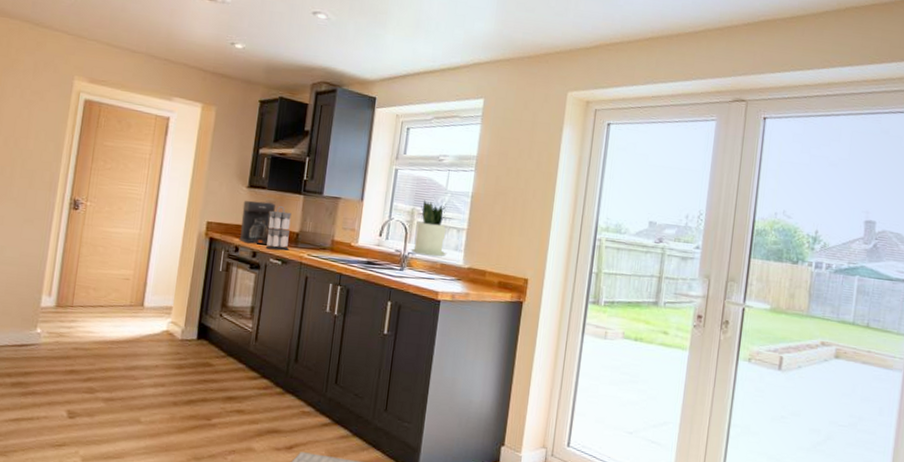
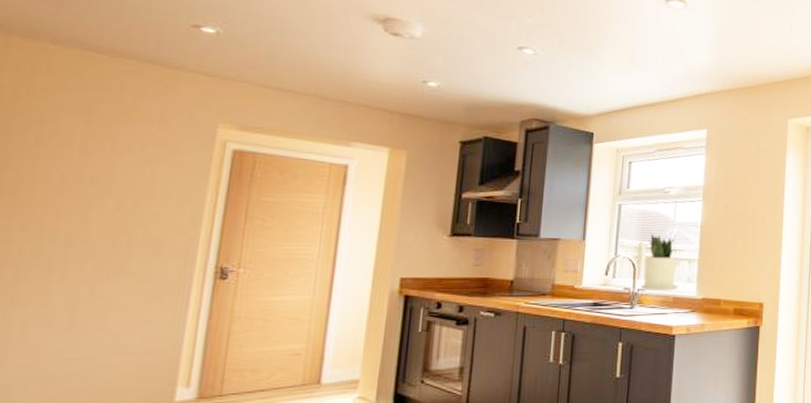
coffee maker: present [239,200,275,245] -> none [441,250,484,299]
spice rack: present [265,206,292,251] -> none [474,253,504,302]

